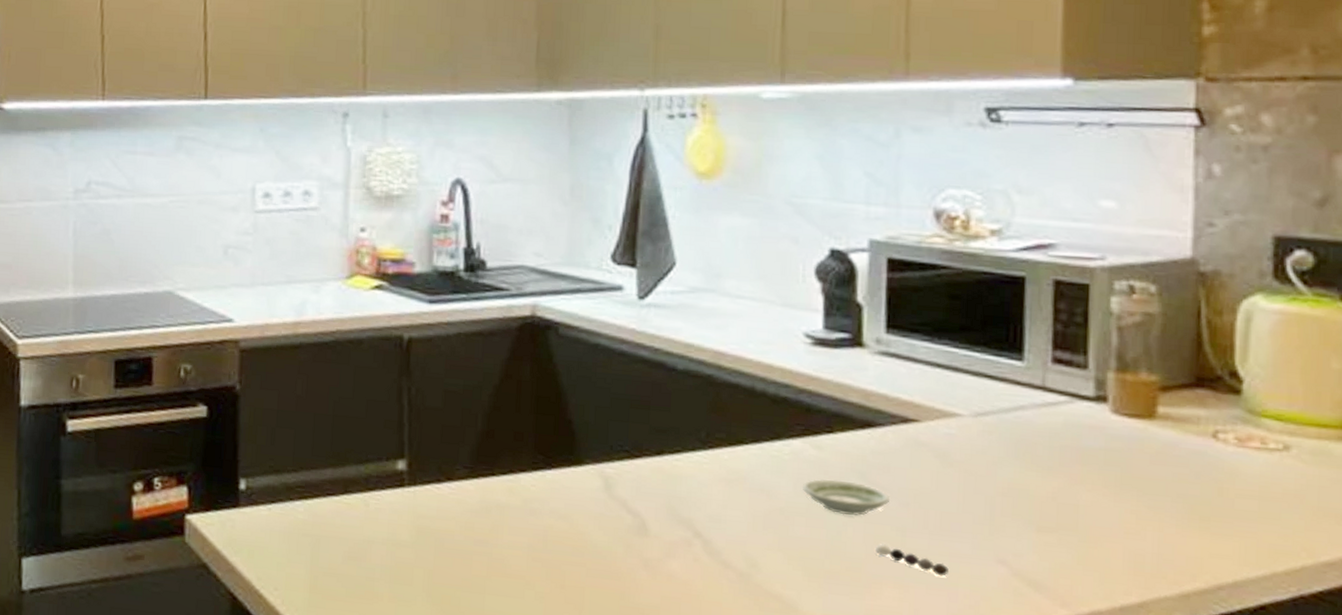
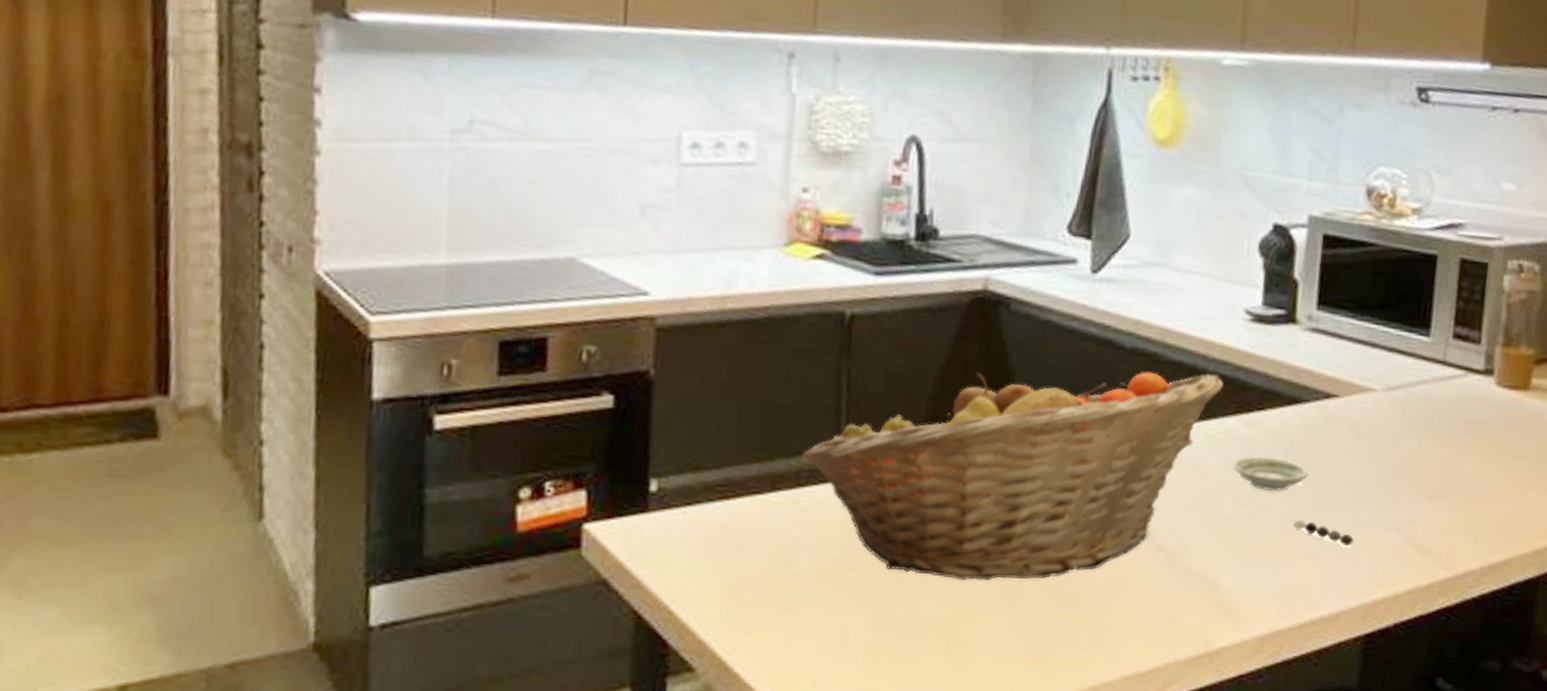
fruit basket: none [370,391,786,589] -> present [801,371,1224,581]

